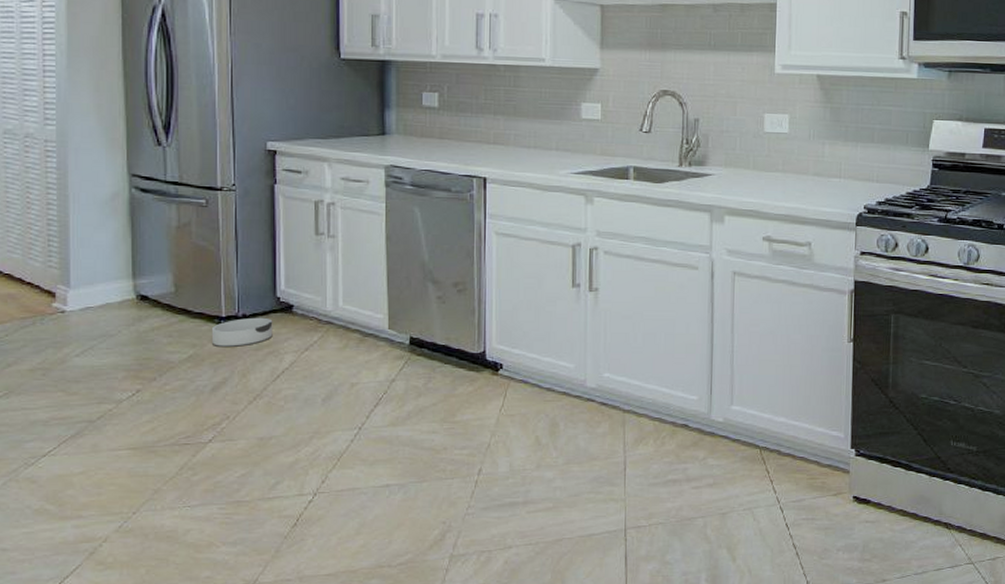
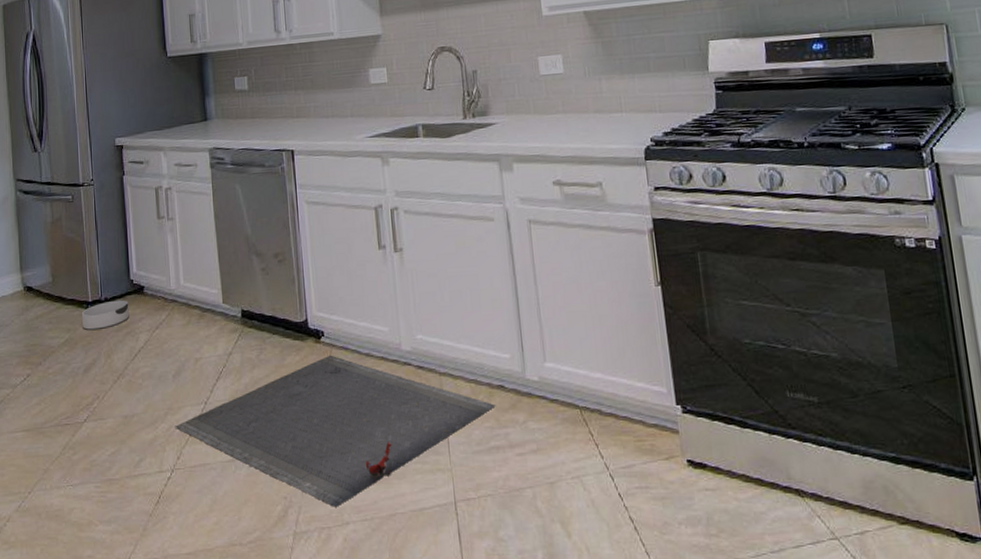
door mat: none [321,387,677,532] -> present [175,355,496,507]

